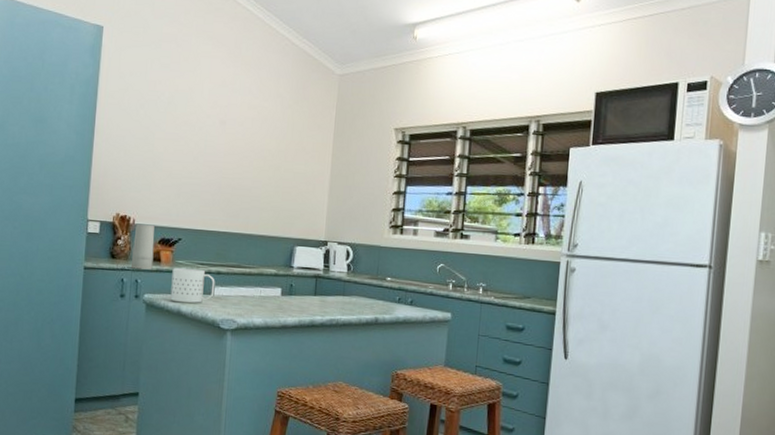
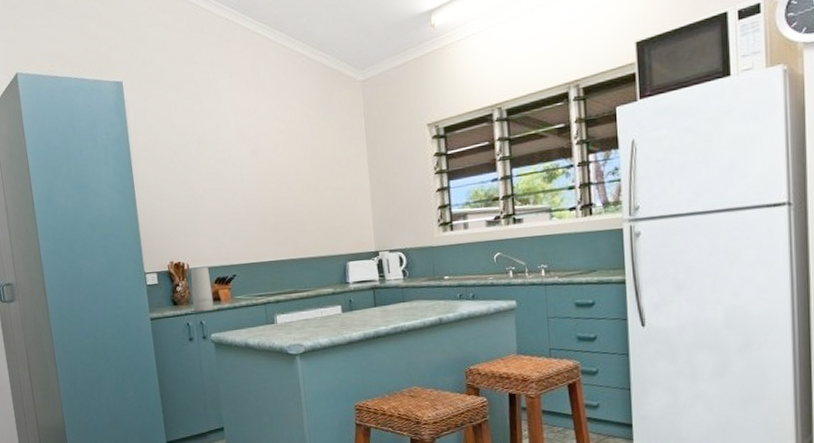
mug: present [170,267,215,304] -> none [233,300,277,337]

